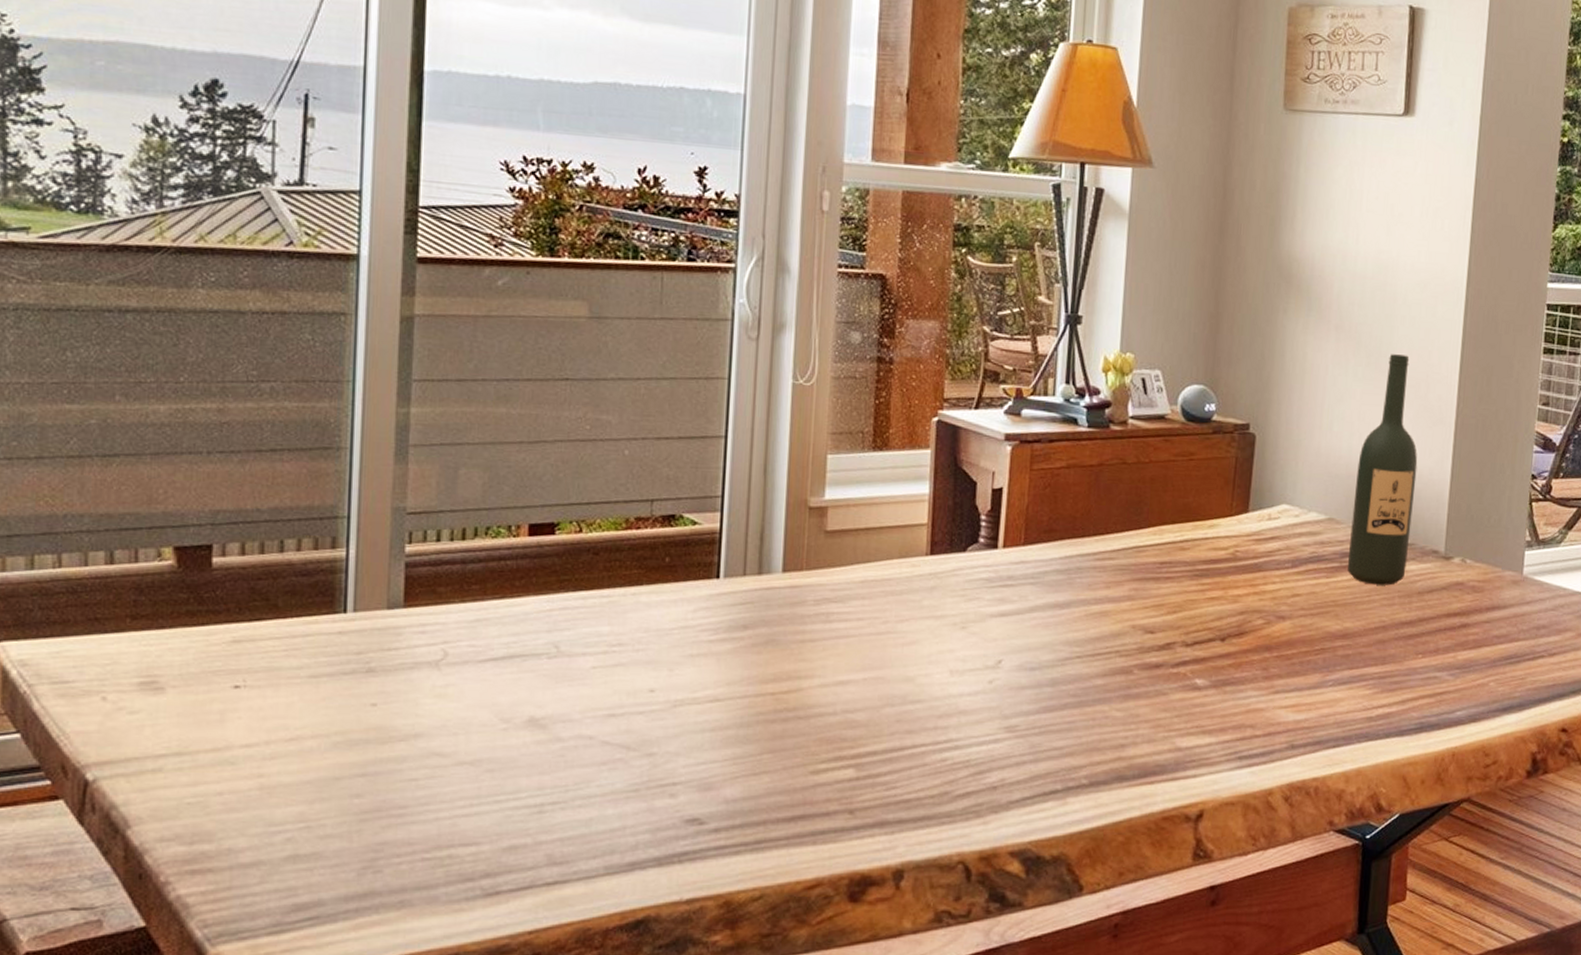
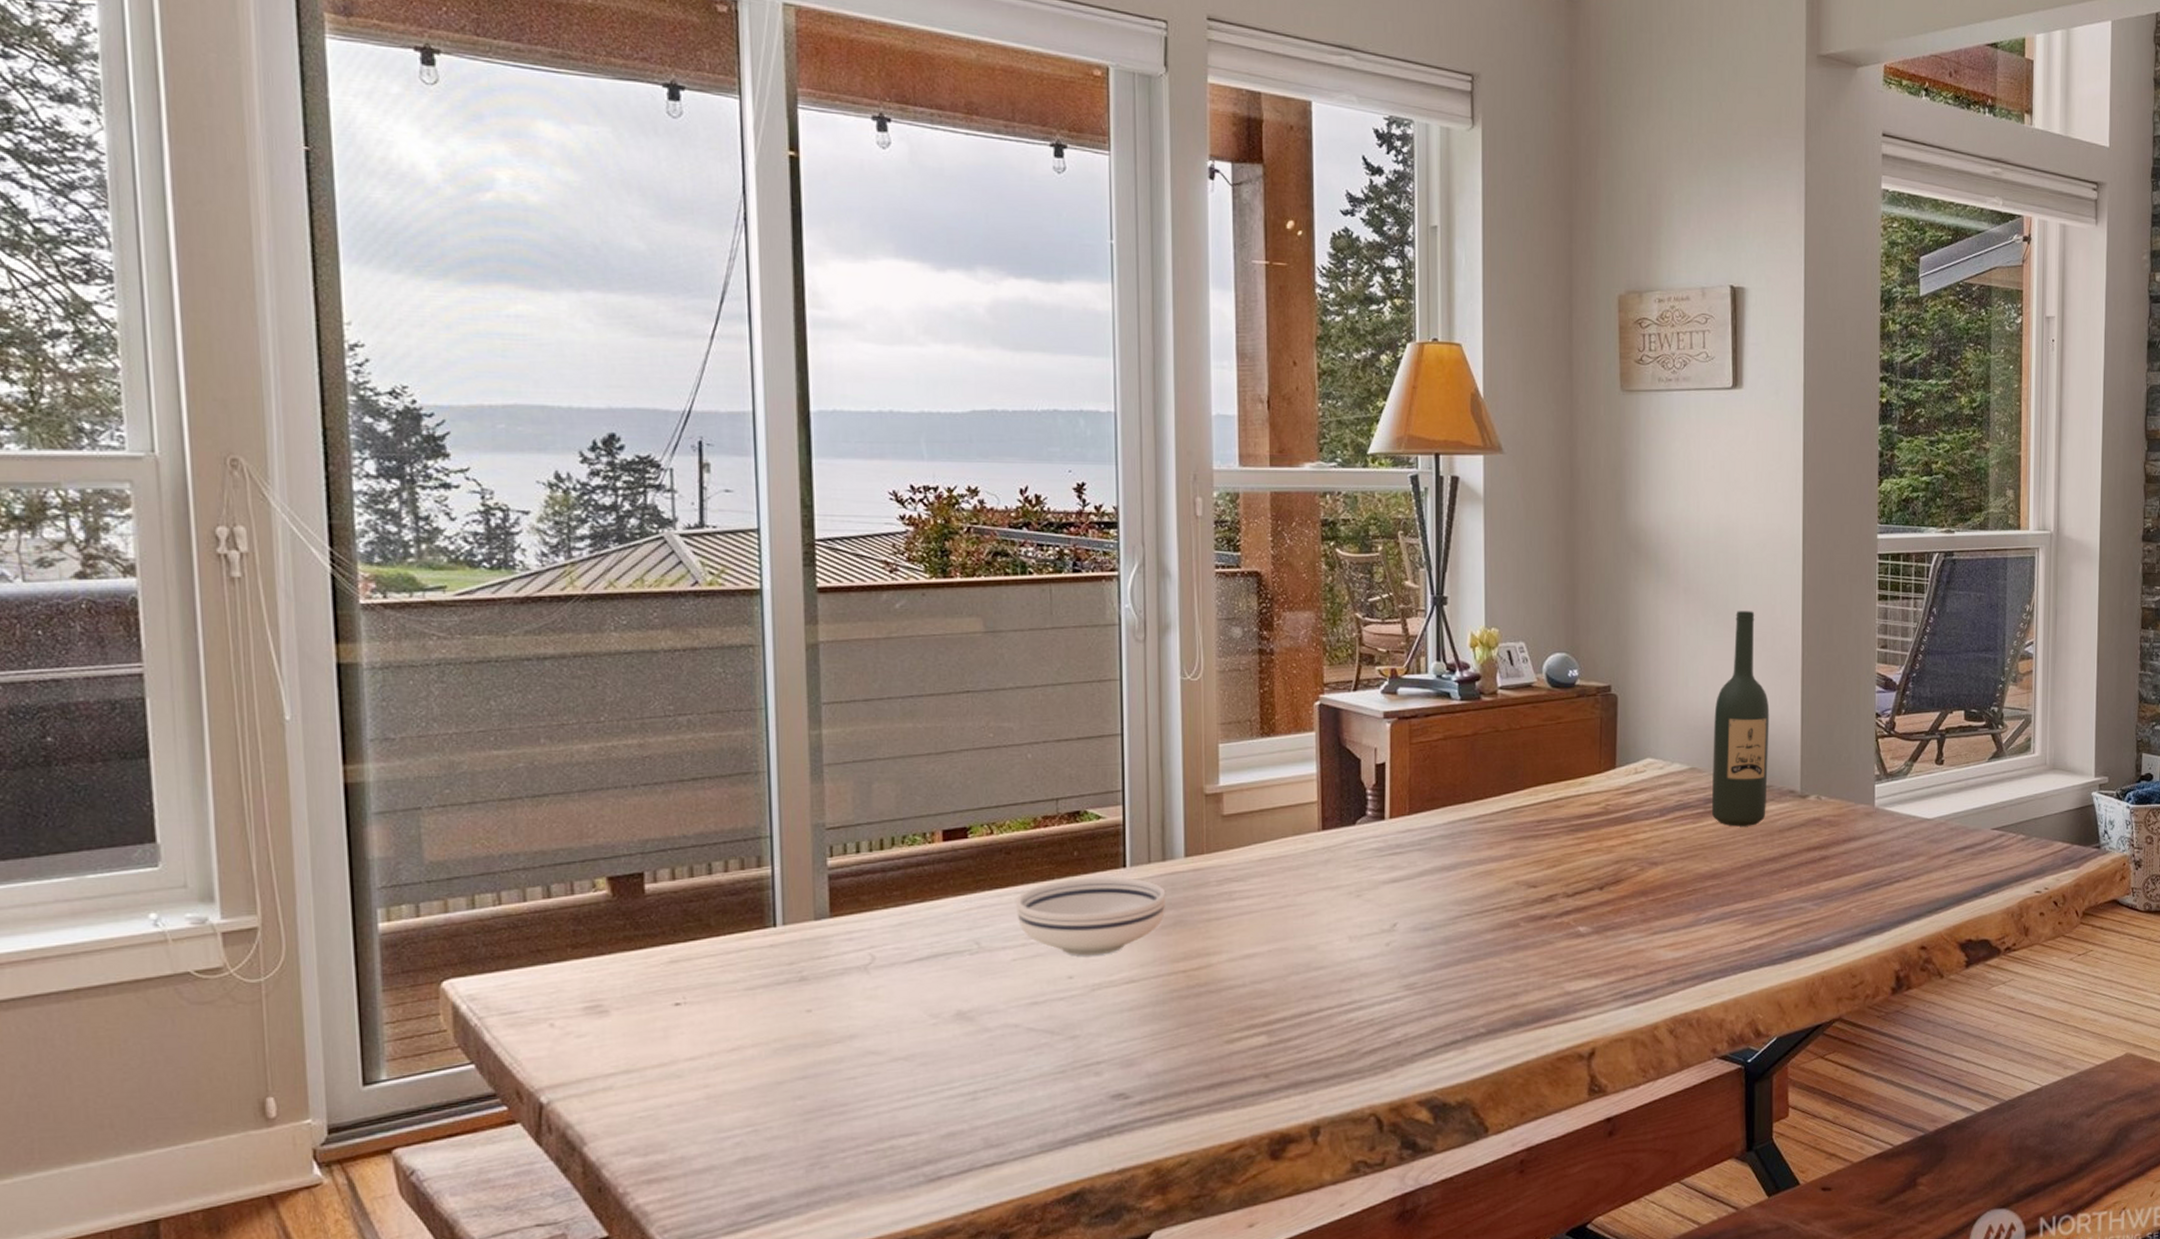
bowl: none [599,586,760,670] -> present [1015,877,1166,956]

